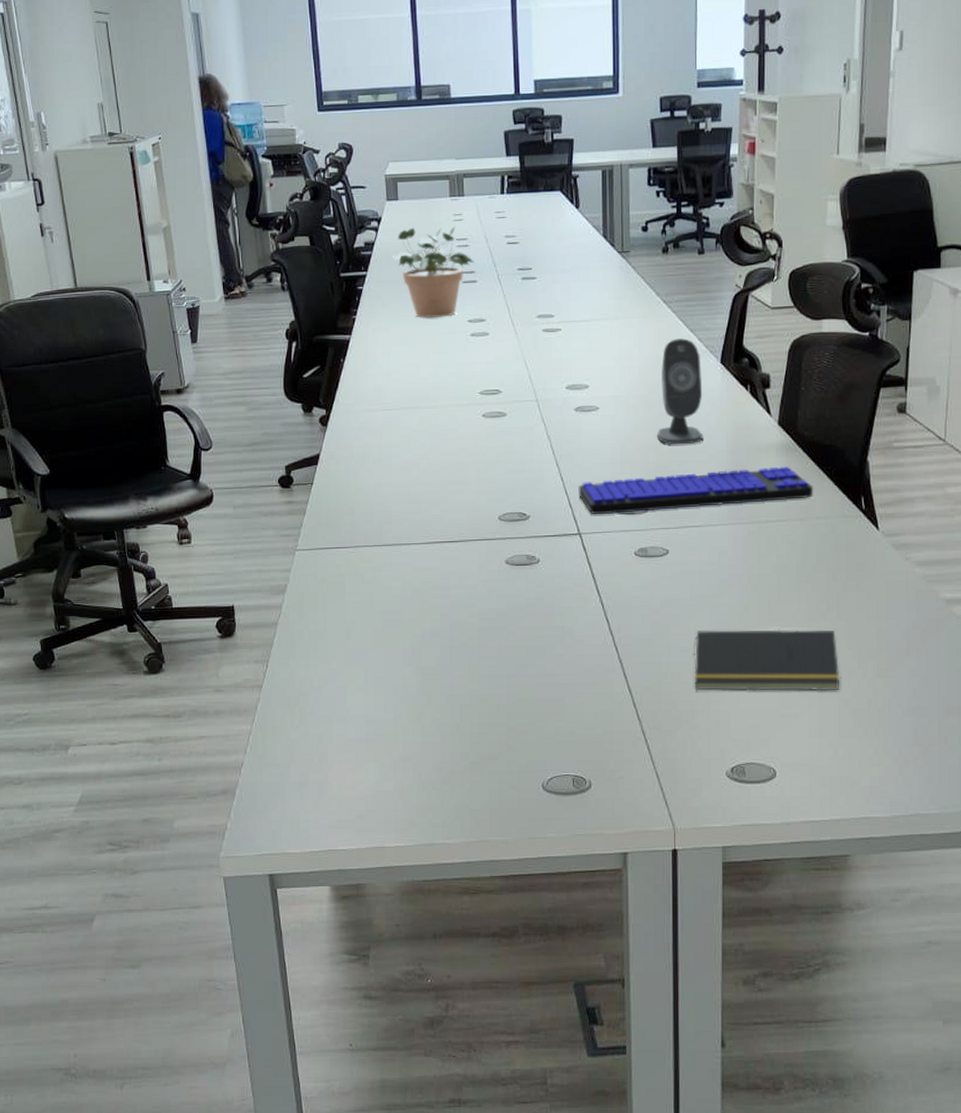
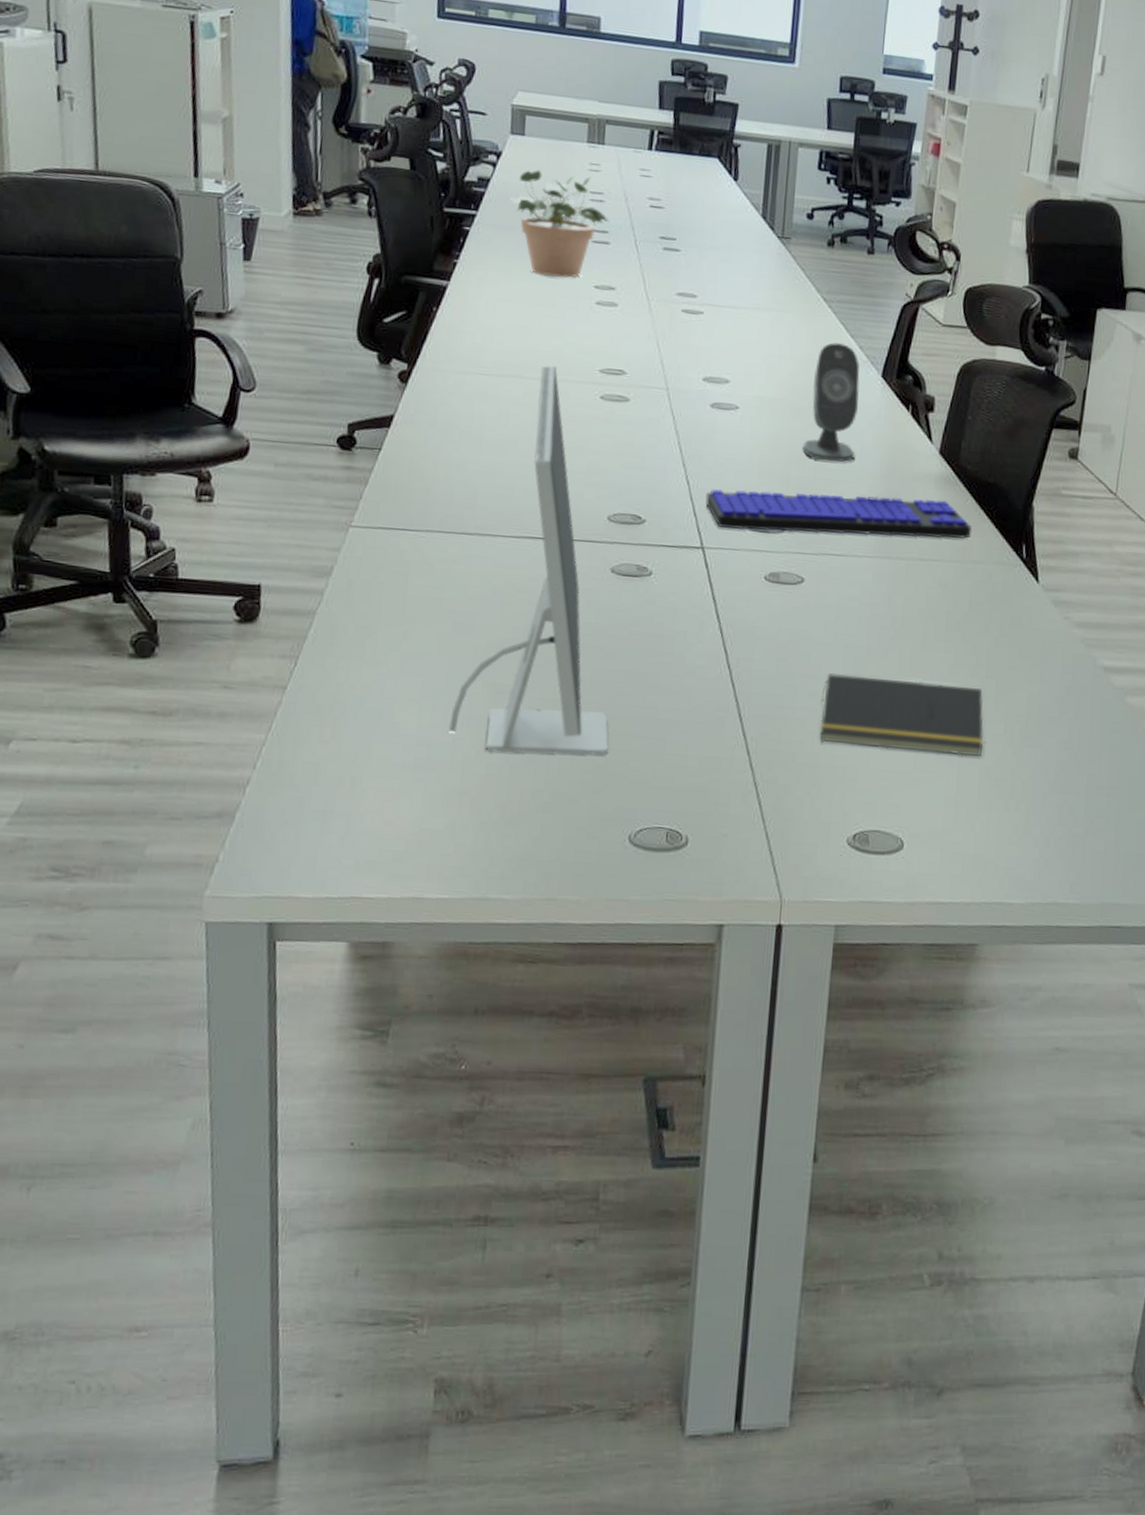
computer monitor: none [390,394,518,723] -> present [449,365,609,755]

